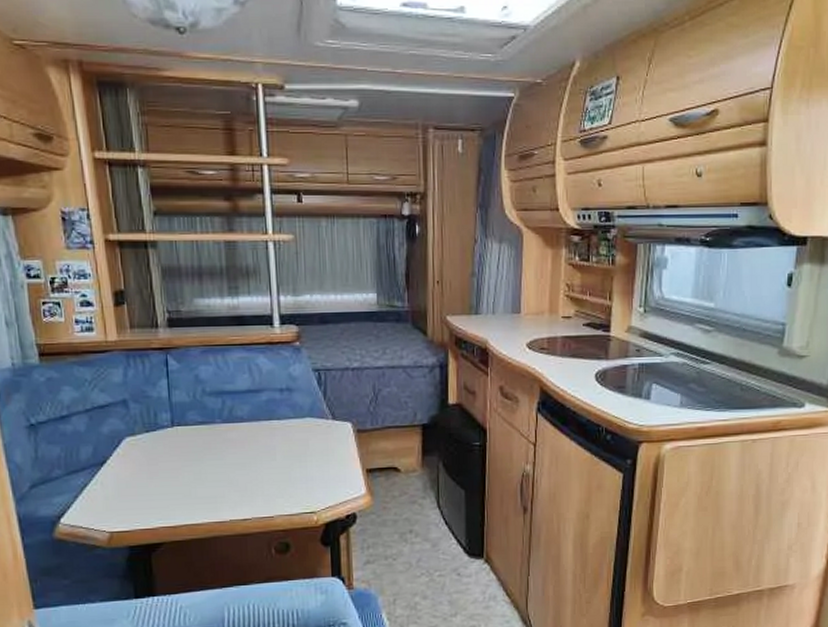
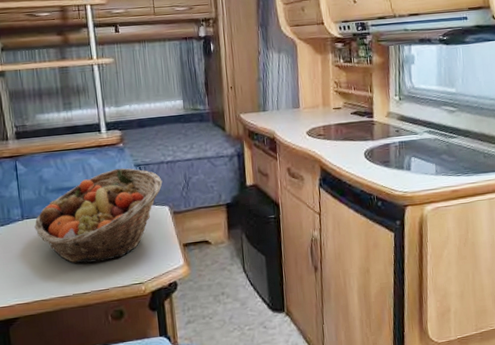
fruit basket: none [186,372,346,484] -> present [34,168,163,264]

